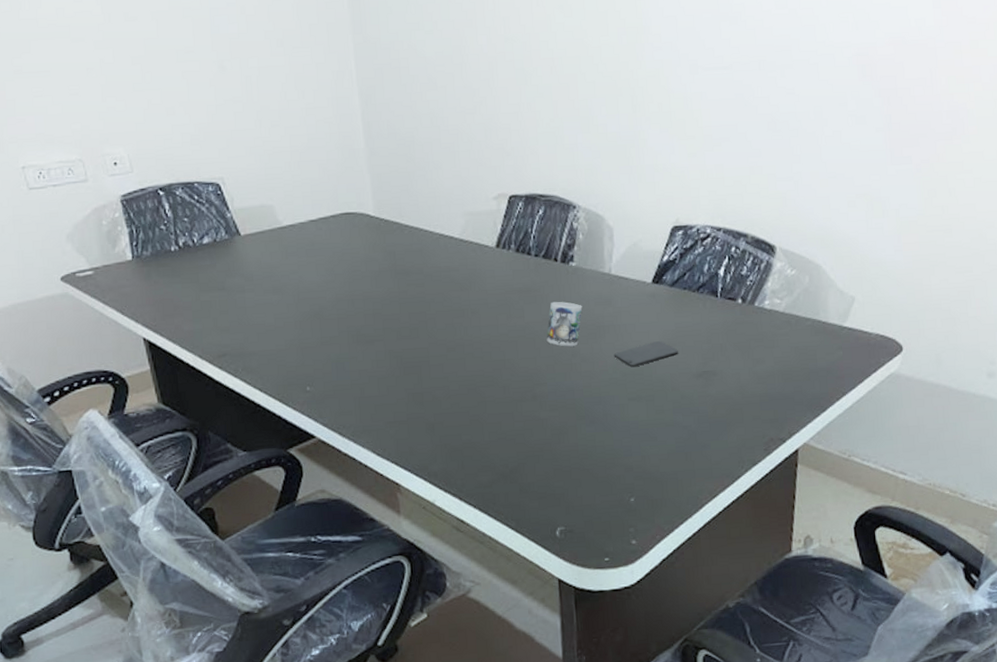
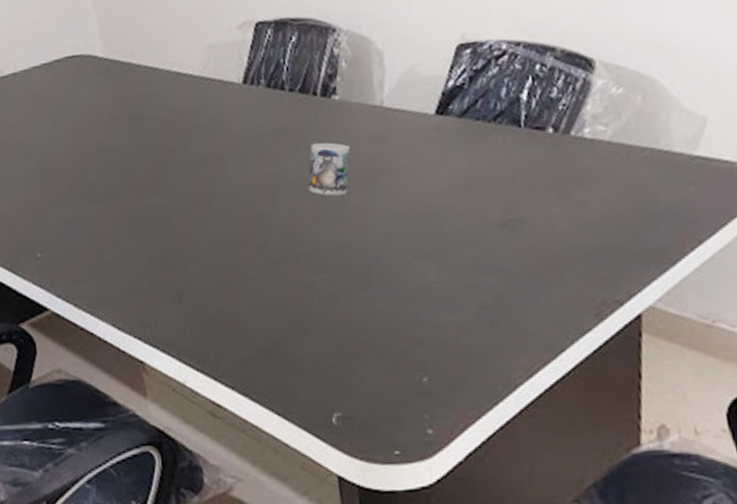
smartphone: present [613,341,678,367] -> none [392,184,474,218]

